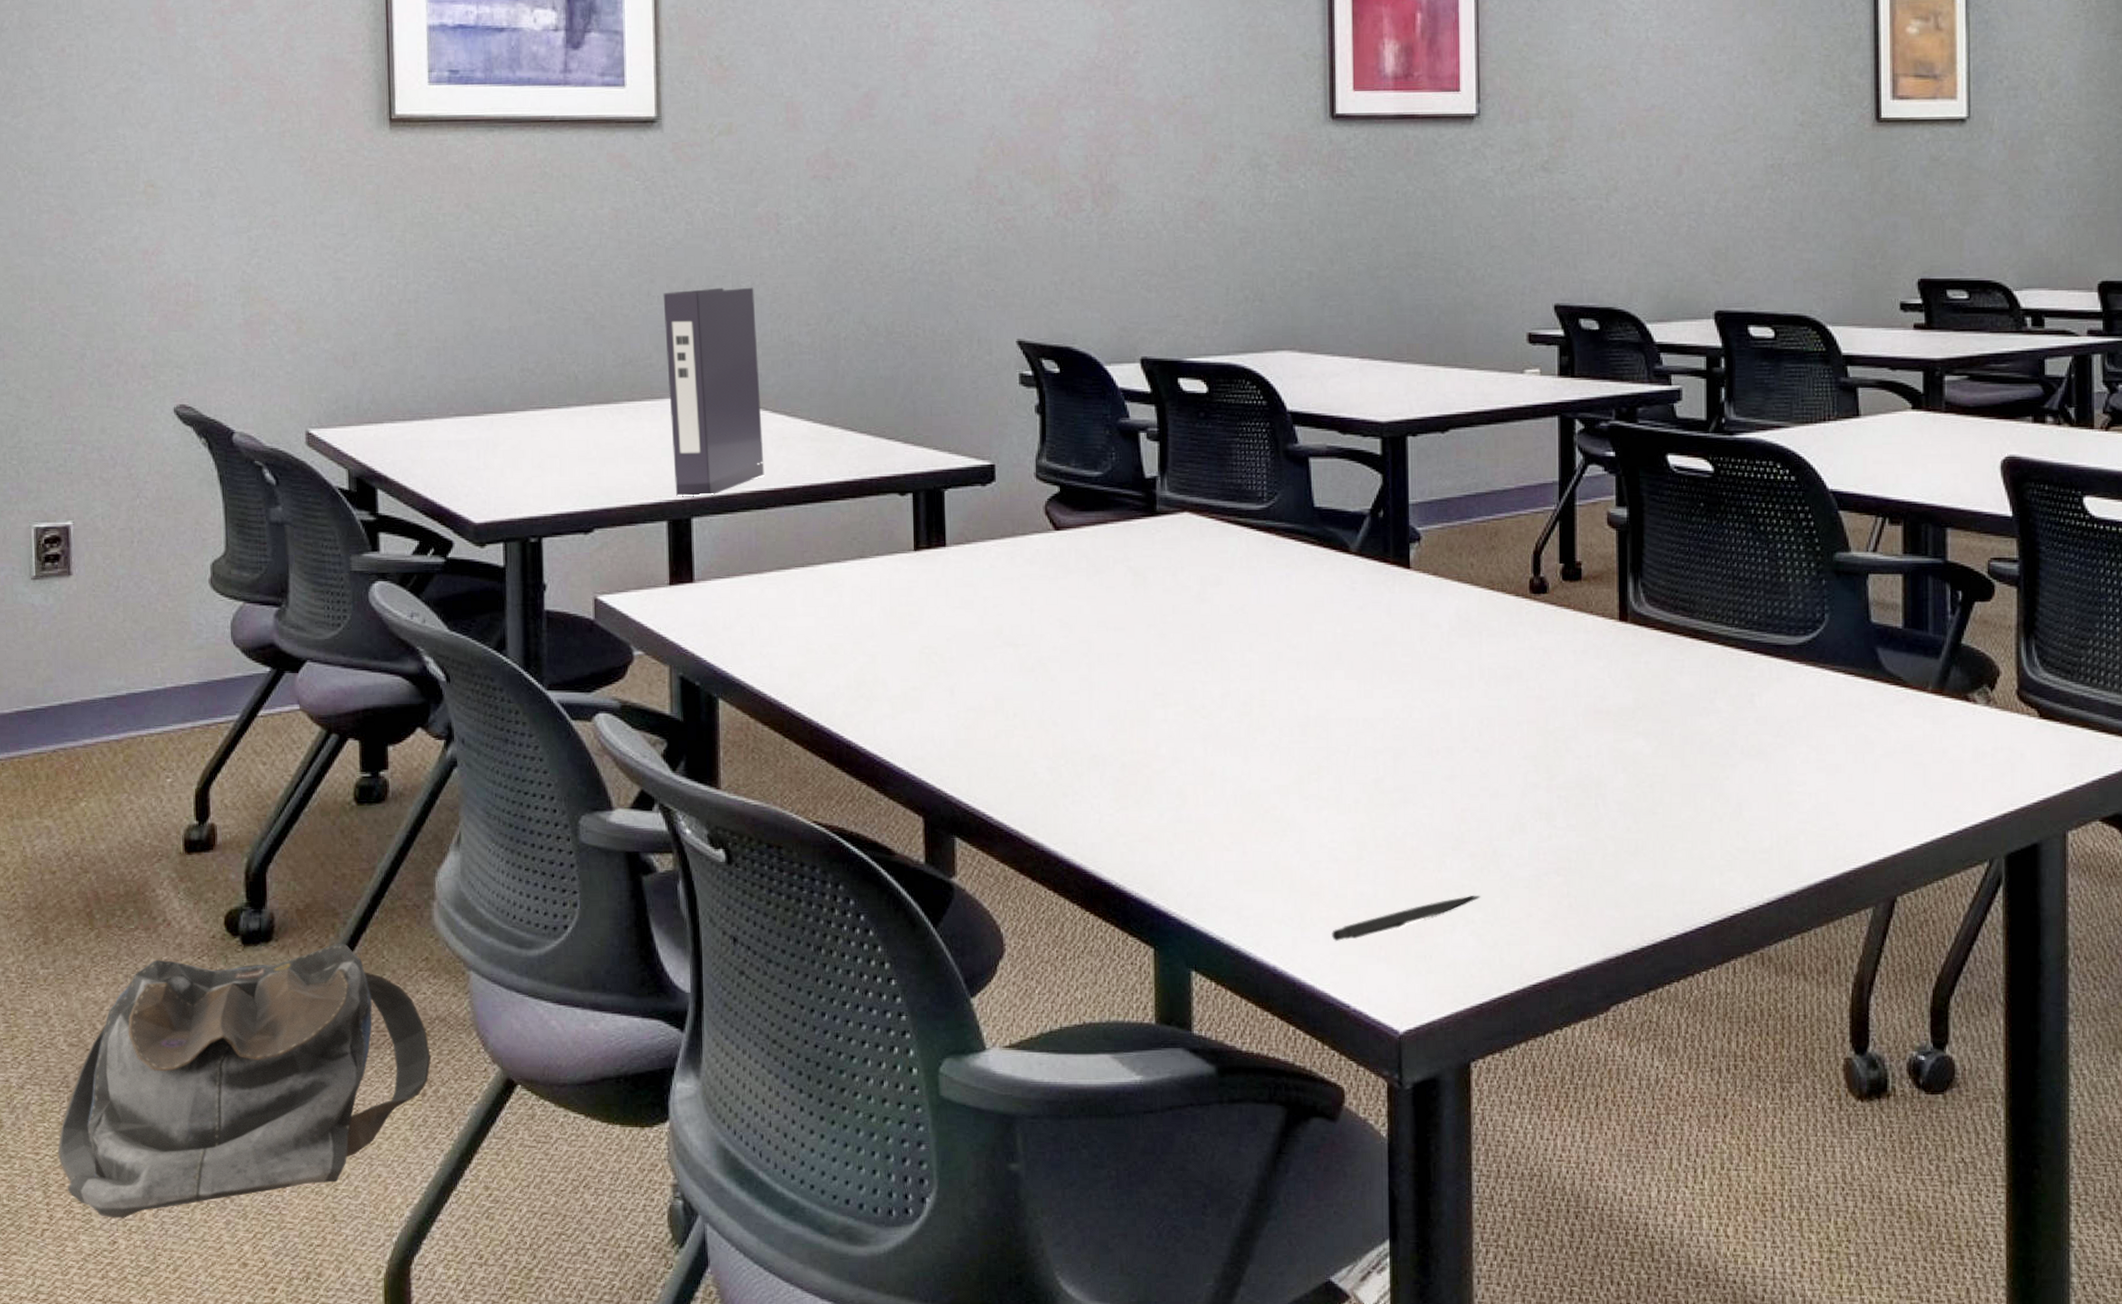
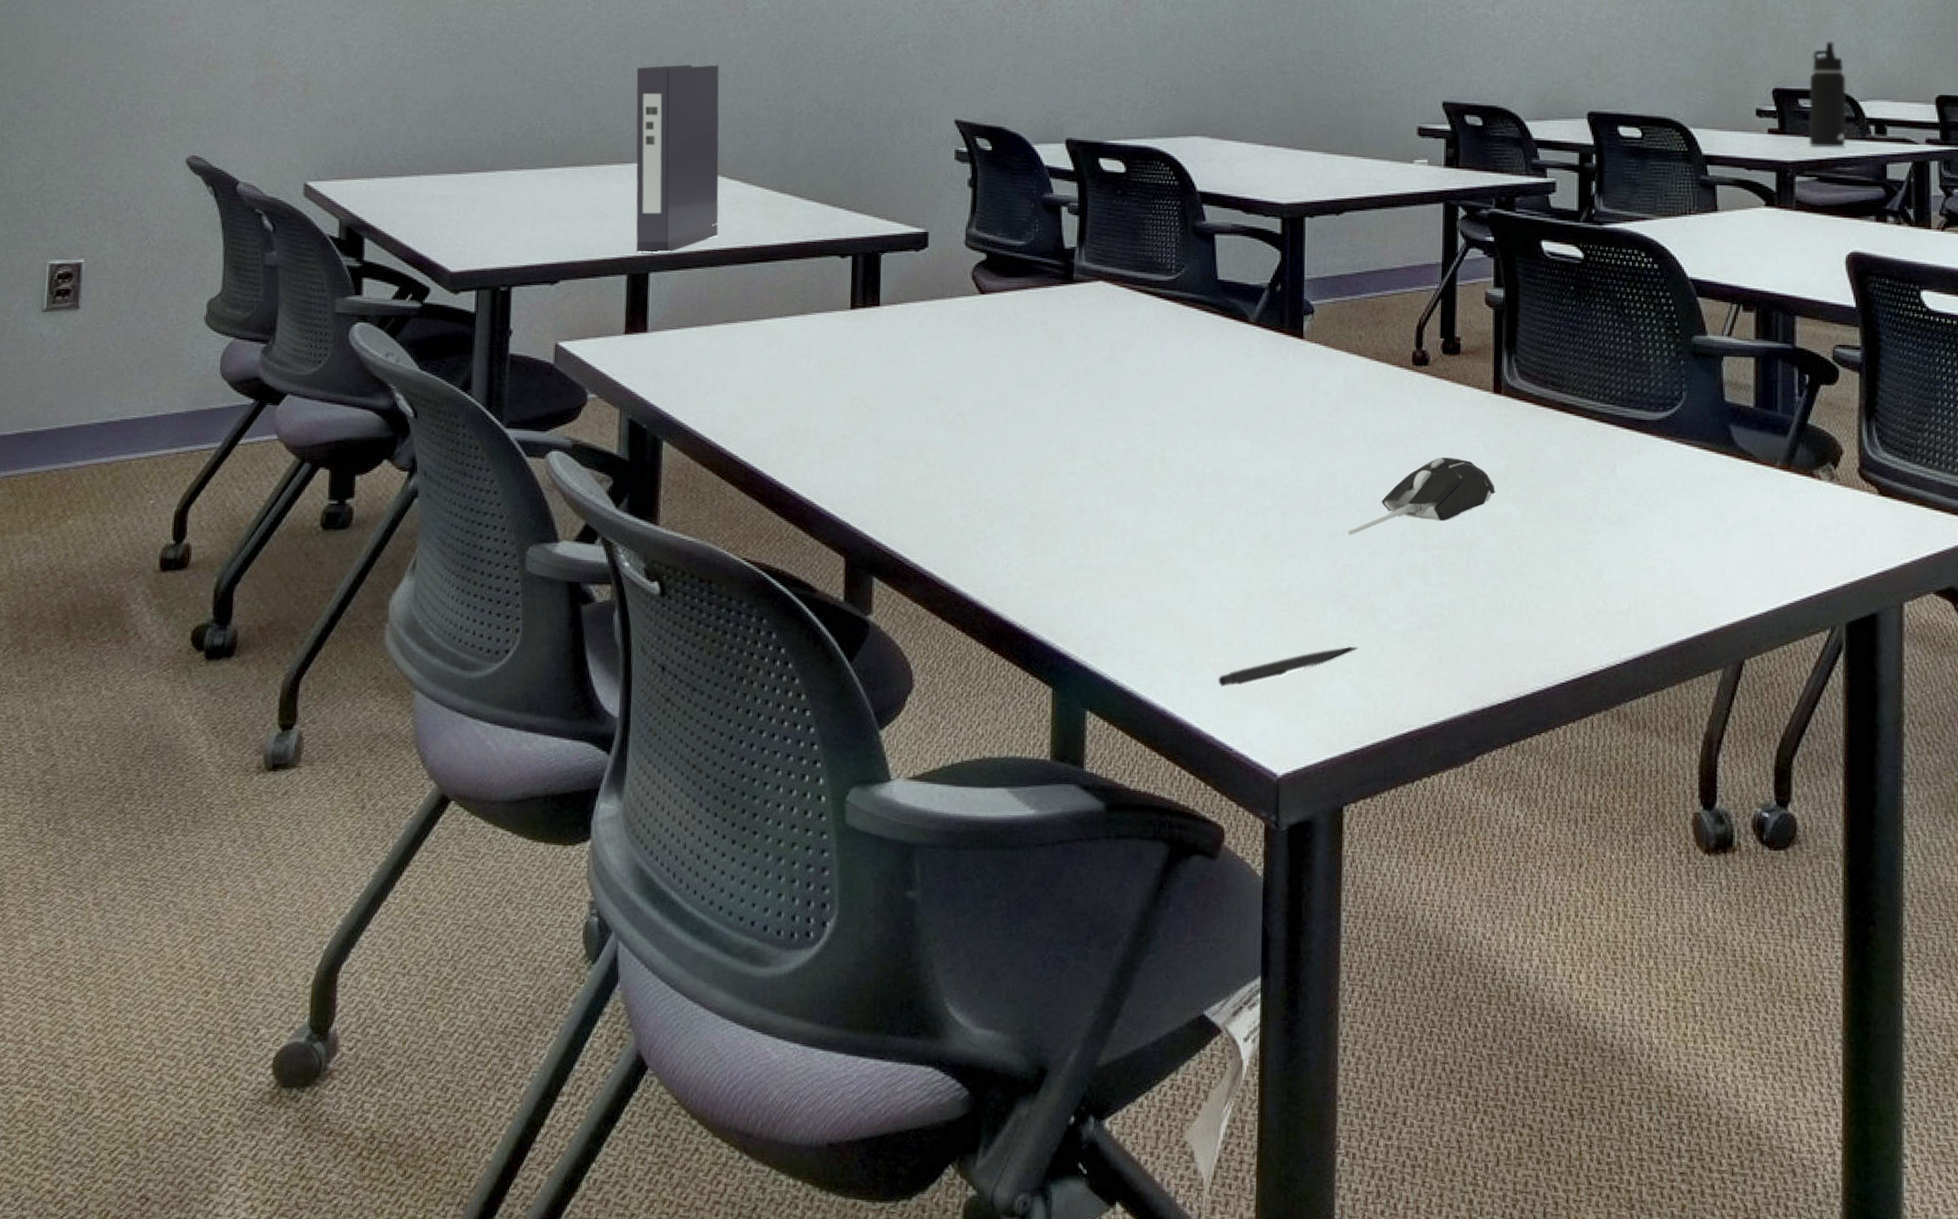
backpack: present [58,944,431,1218] -> none [16,661,372,919]
computer mouse: none [1465,692,1624,778] -> present [1347,457,1495,536]
water bottle: none [1958,225,1999,343] -> present [1809,42,1846,148]

